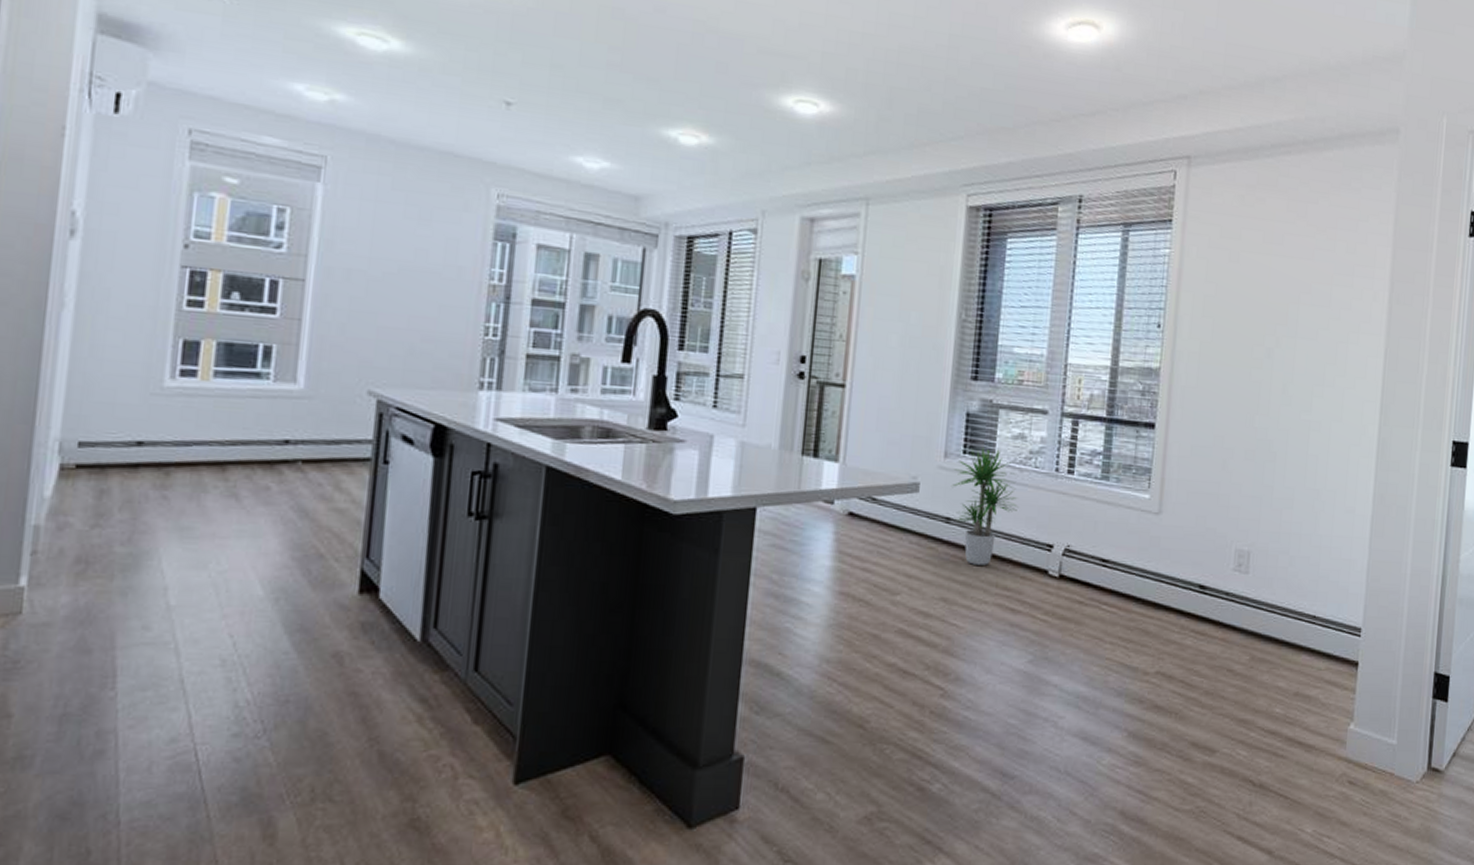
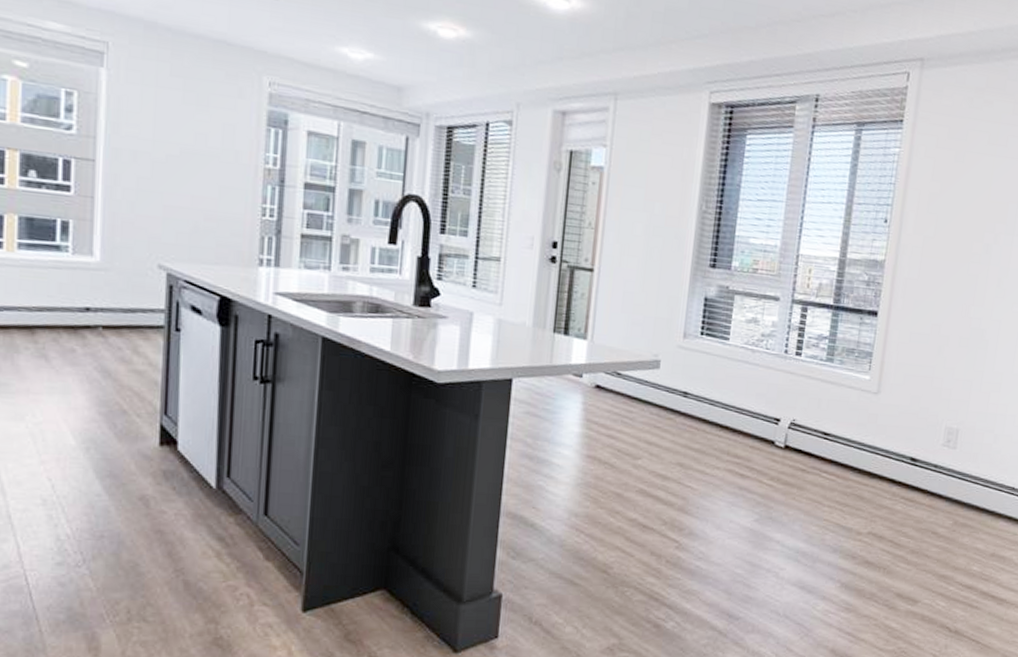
potted plant: present [952,446,1019,565] -> none [690,329,750,436]

